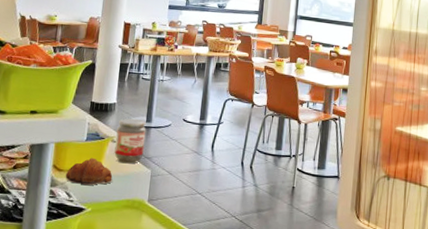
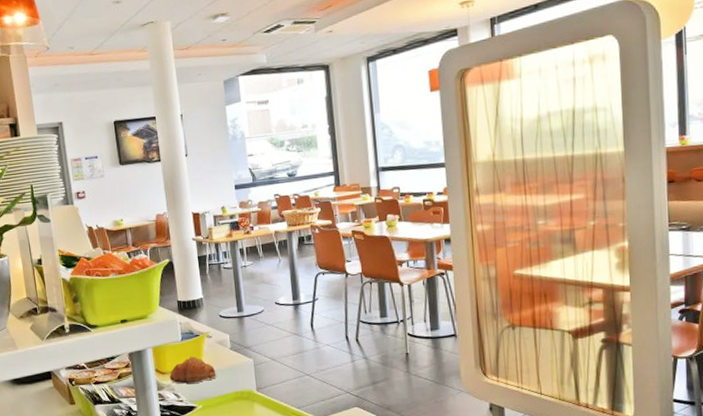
jam: present [114,118,146,164] -> none [209,310,242,357]

